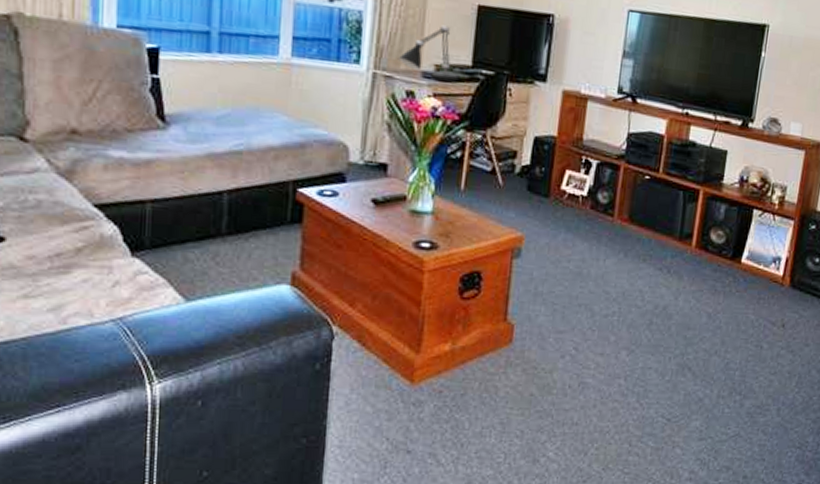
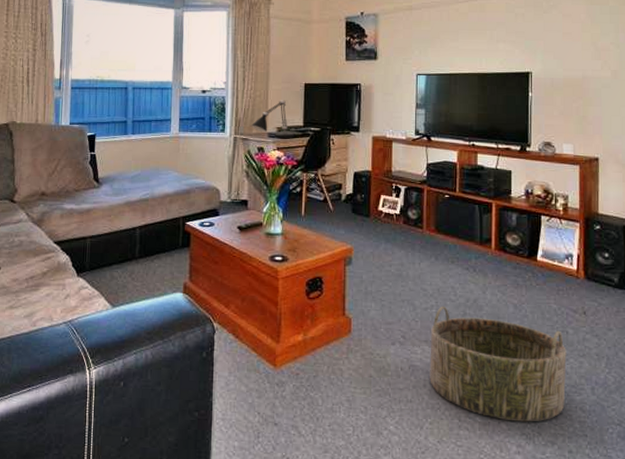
basket: none [601,312,758,446] -> present [430,306,567,422]

